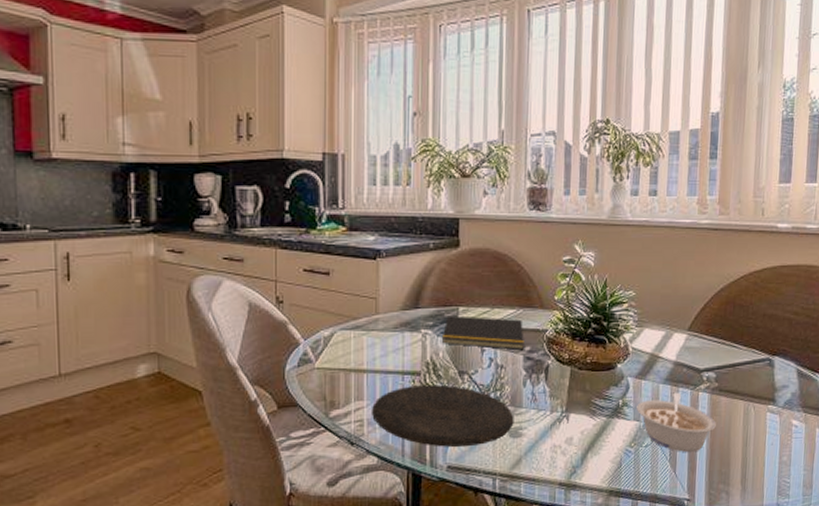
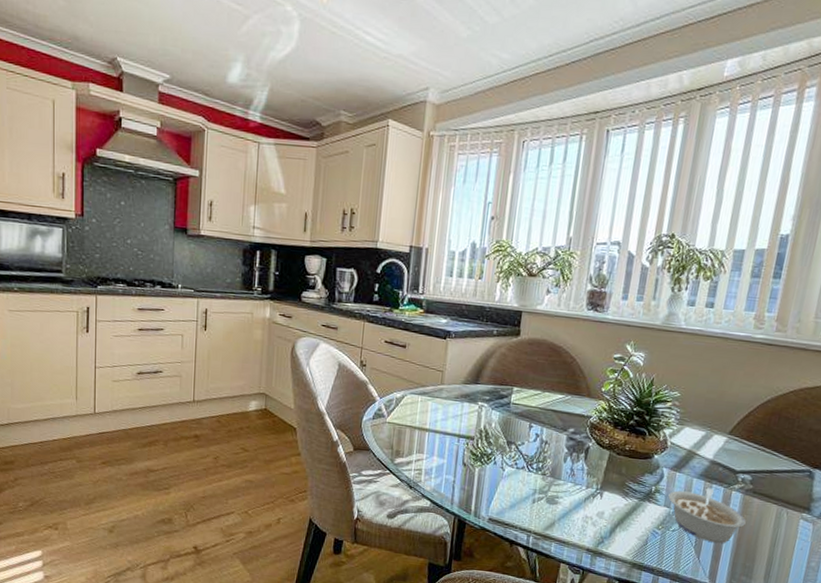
plate: present [370,384,514,447] -> none [428,447,553,506]
notepad: present [443,315,524,350] -> none [496,393,570,430]

